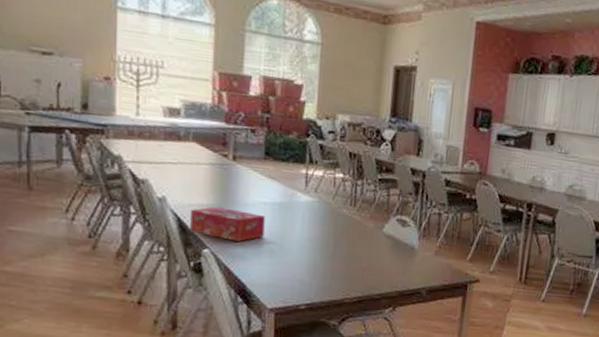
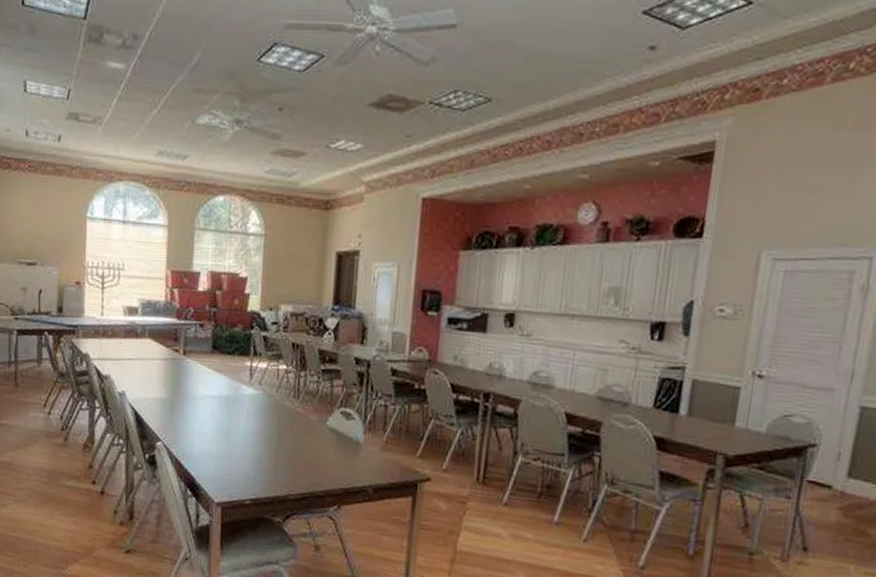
tissue box: present [190,207,265,242] -> none [146,400,212,435]

